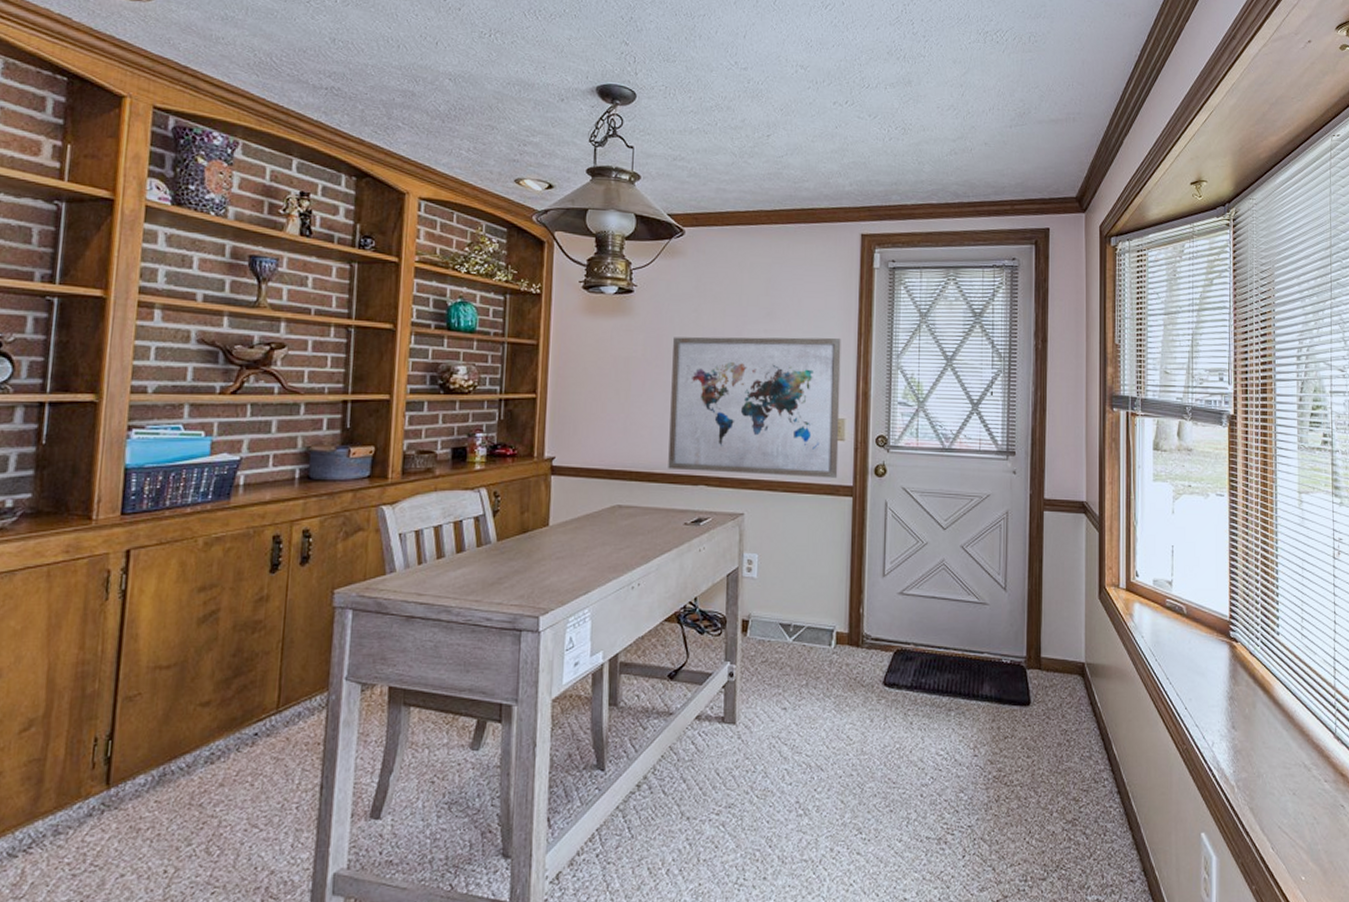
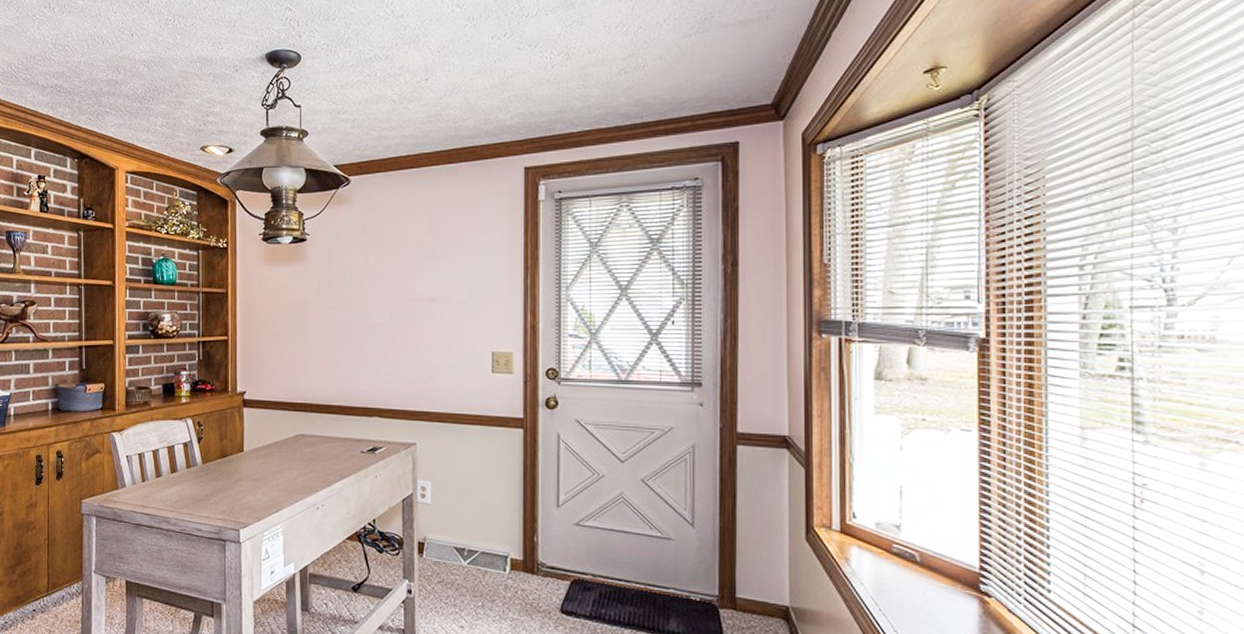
wall art: present [668,336,841,478] -> none [344,272,508,410]

